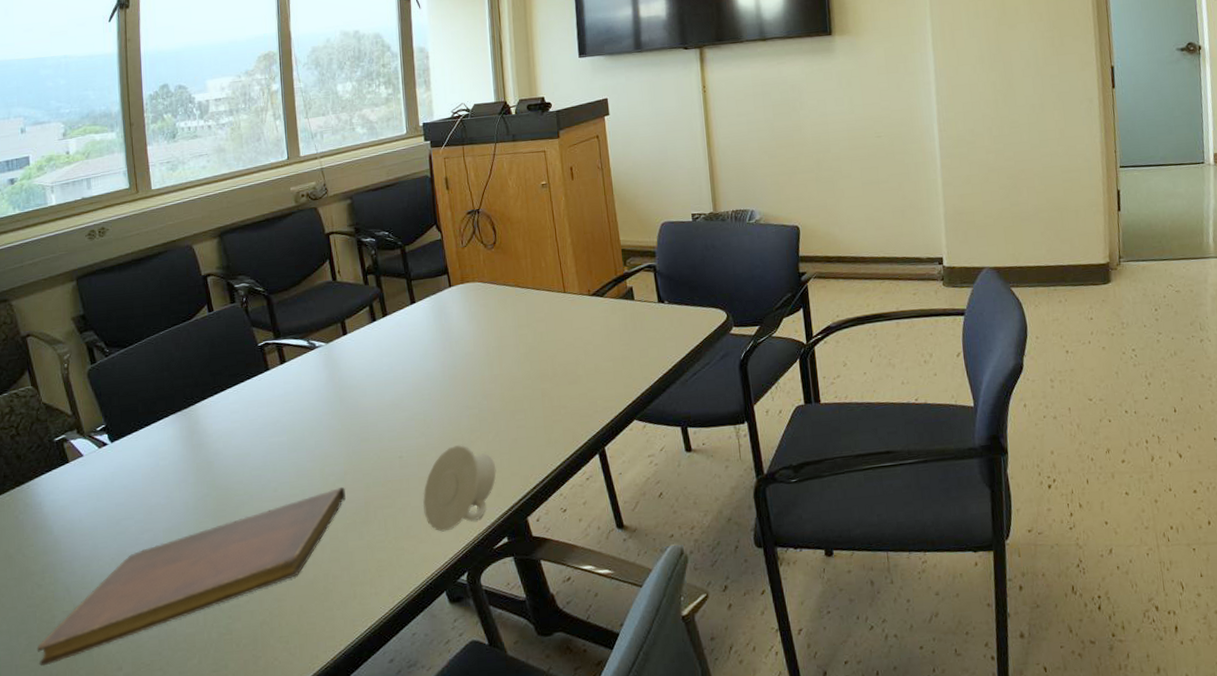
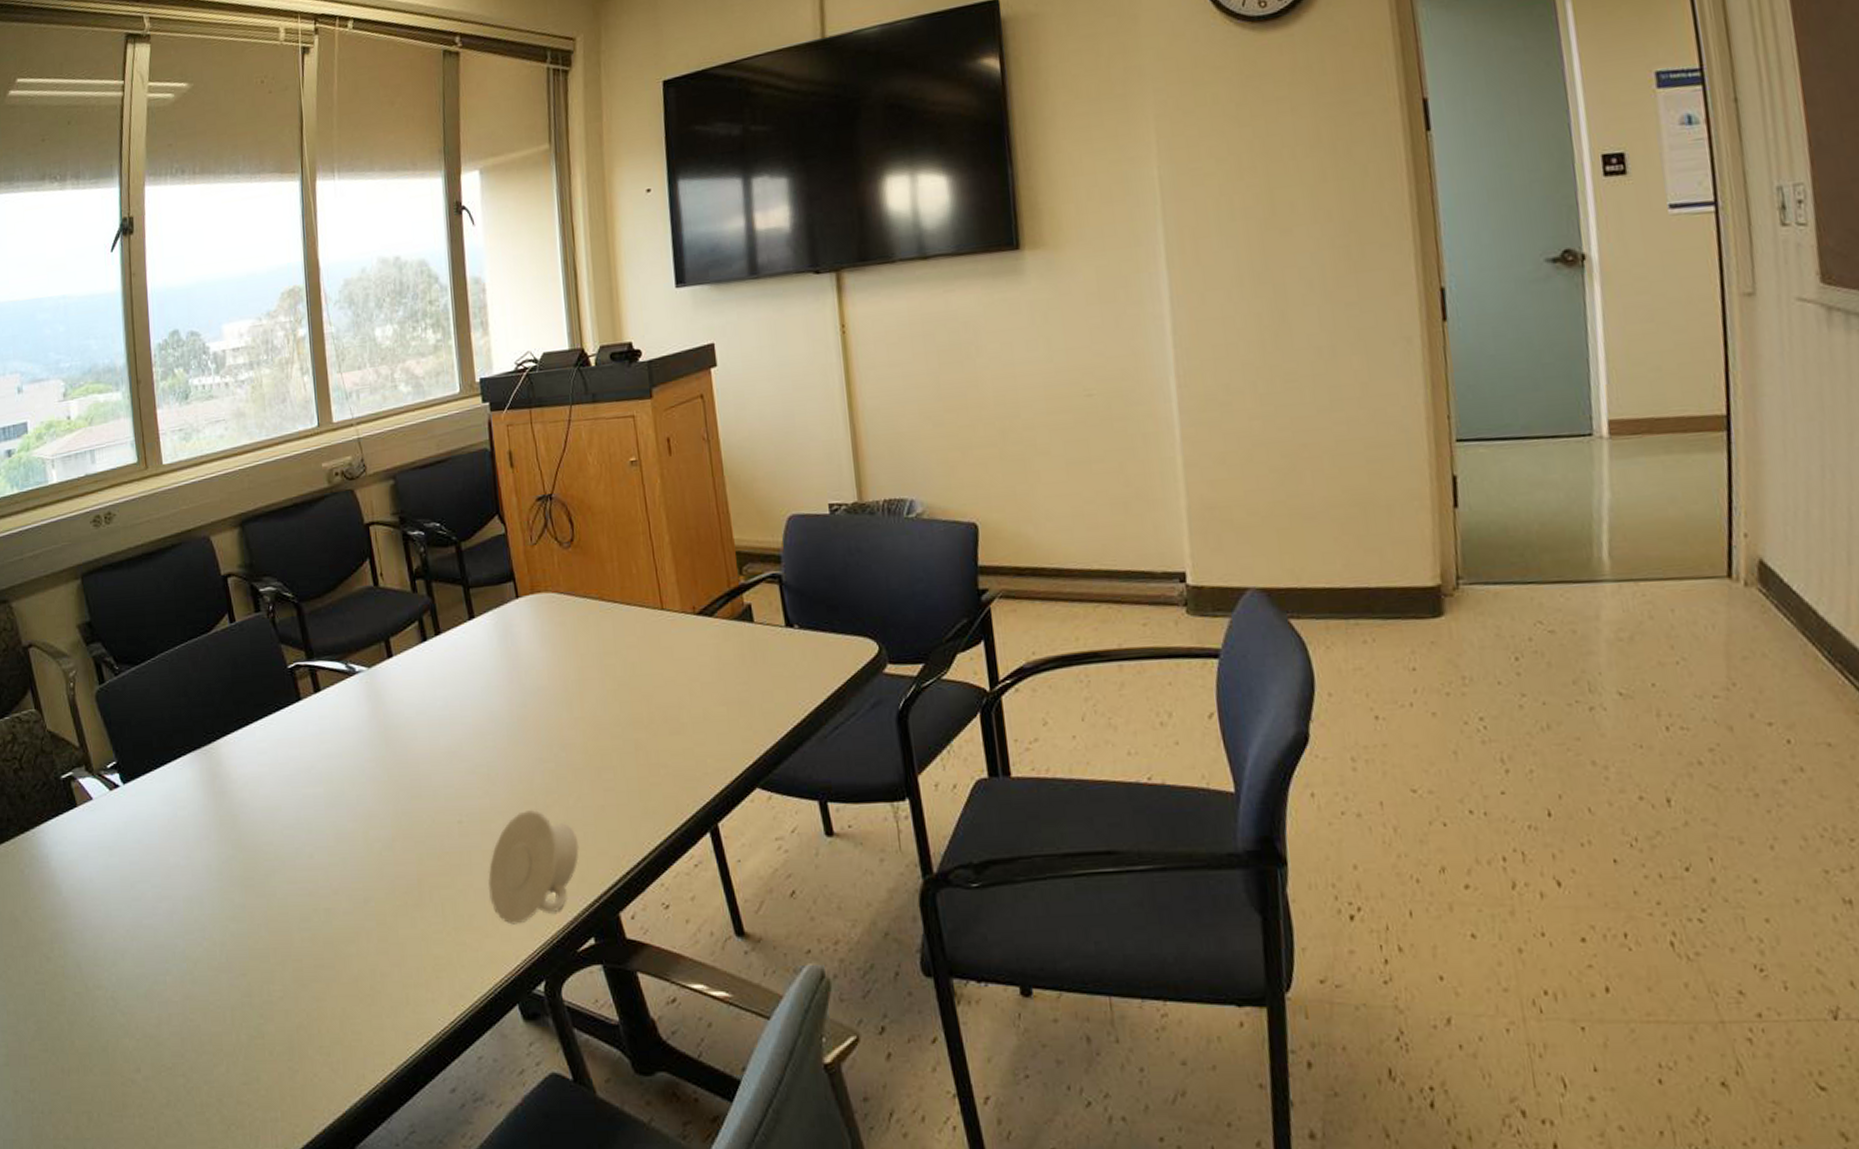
notebook: present [36,486,346,667] -> none [46,856,394,1059]

